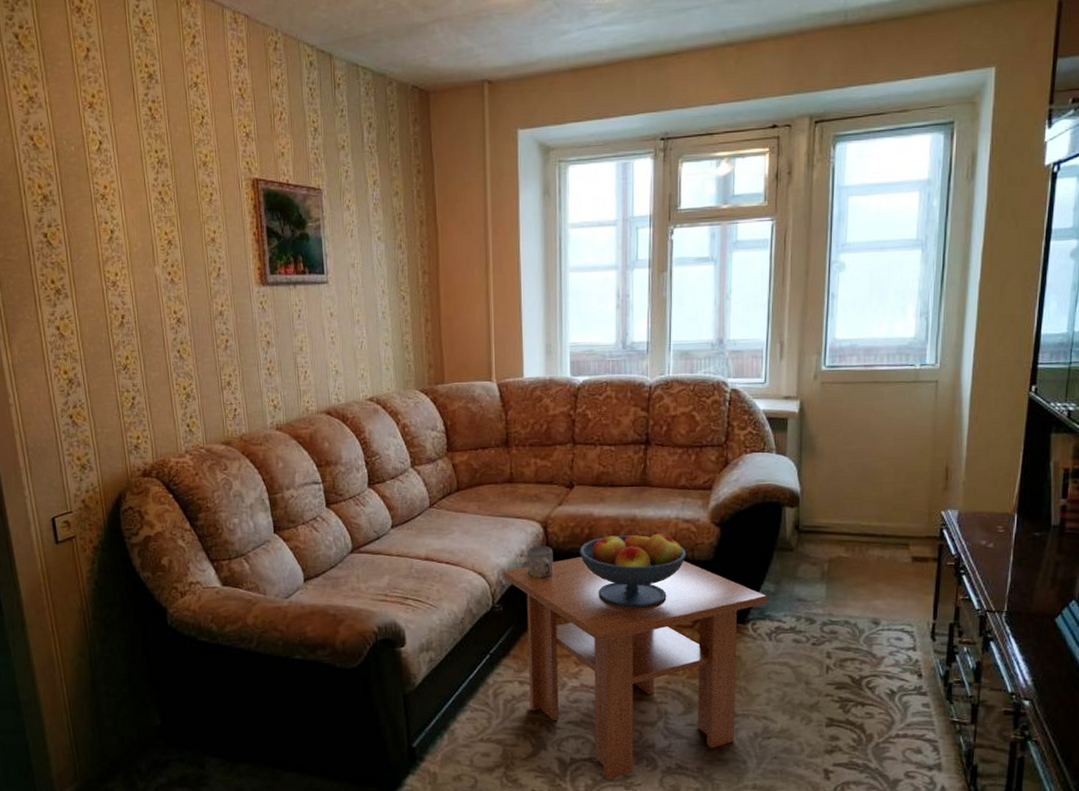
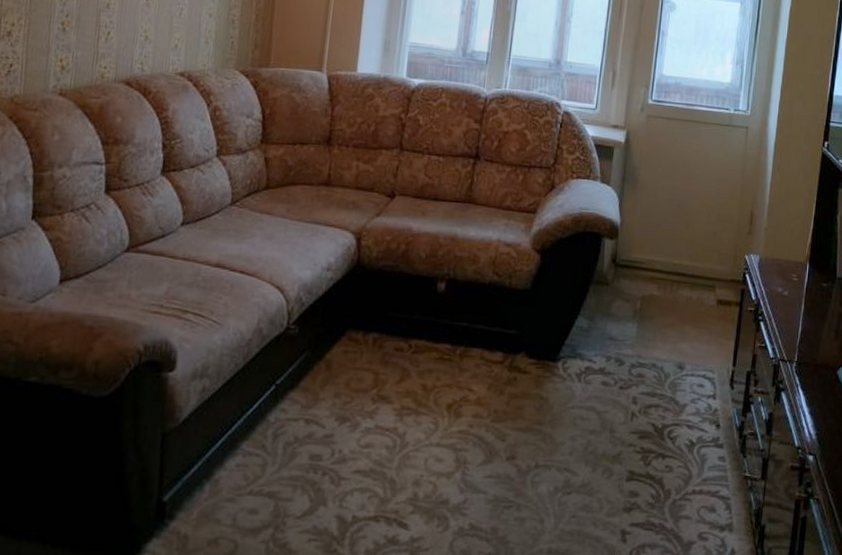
coffee table: present [503,557,767,780] -> none [303,275,580,544]
mug: present [526,545,554,578] -> none [332,259,364,297]
fruit bowl: present [579,531,687,608] -> none [392,252,505,339]

